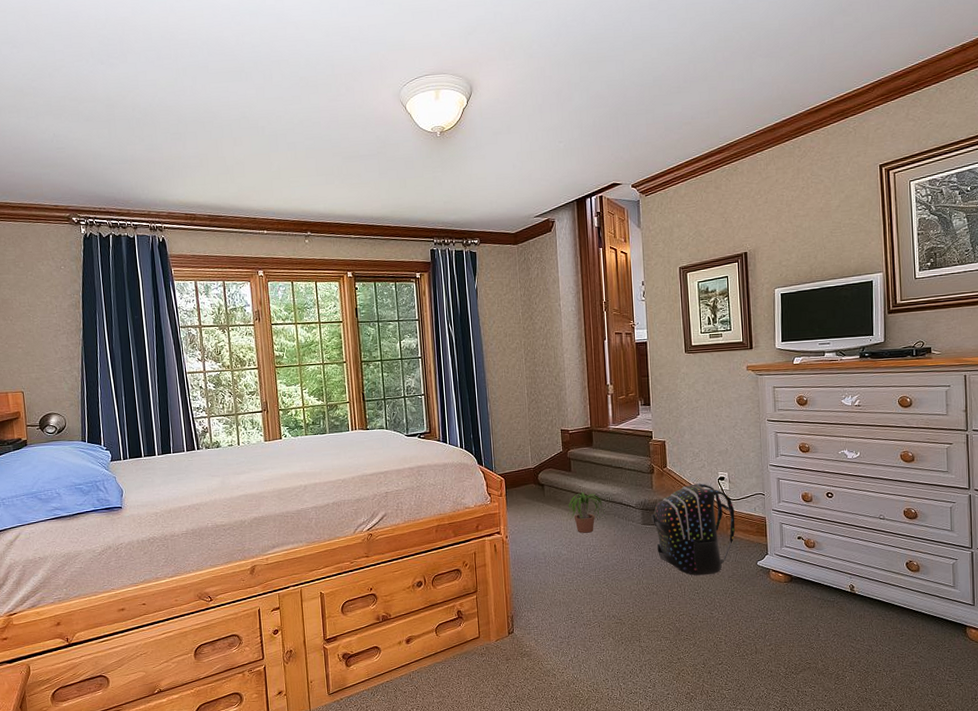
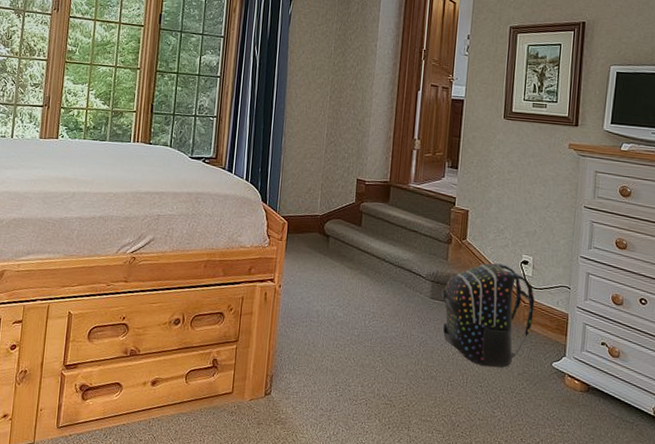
potted plant: present [567,491,605,533] -> none [350,250,392,298]

